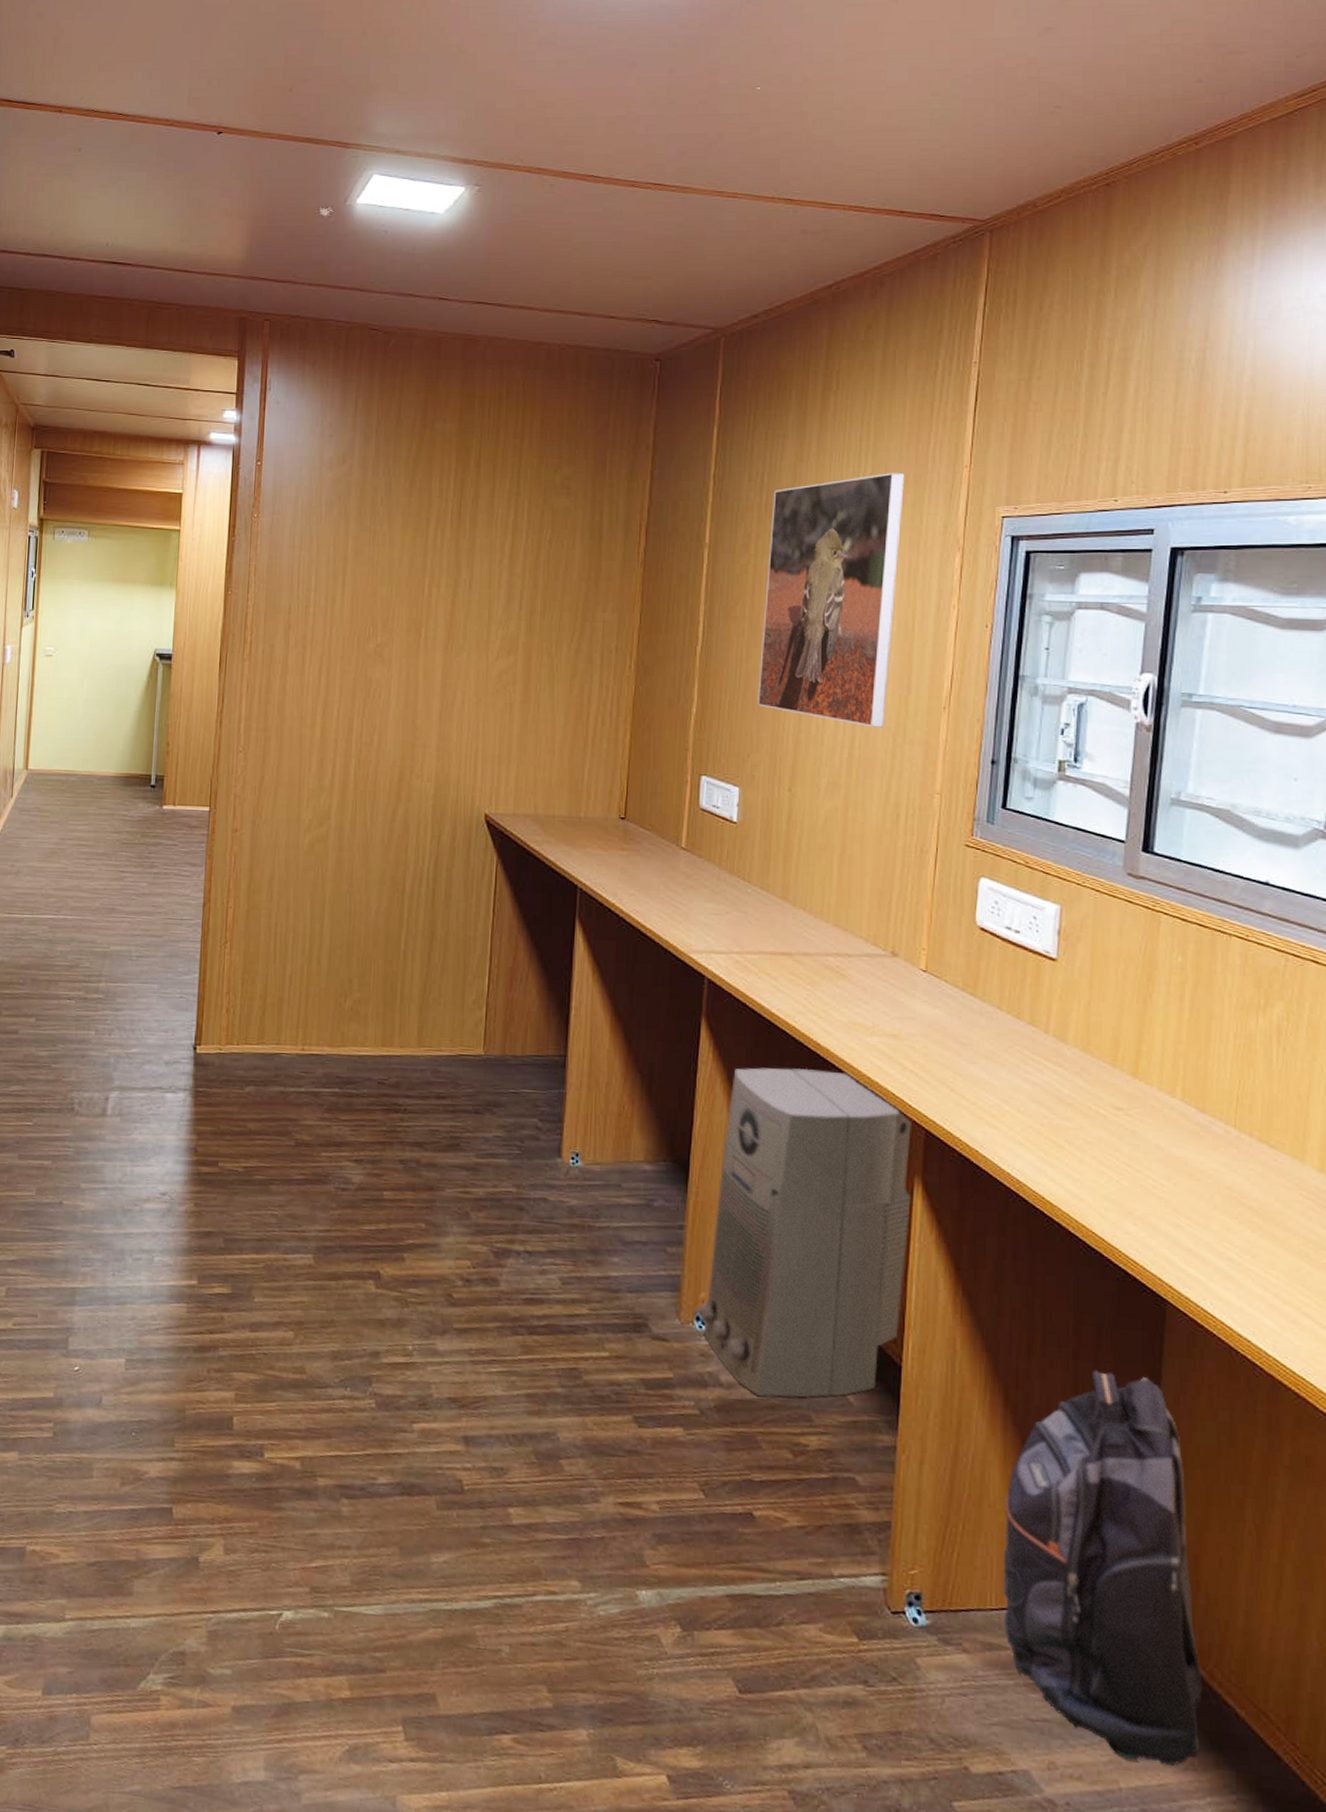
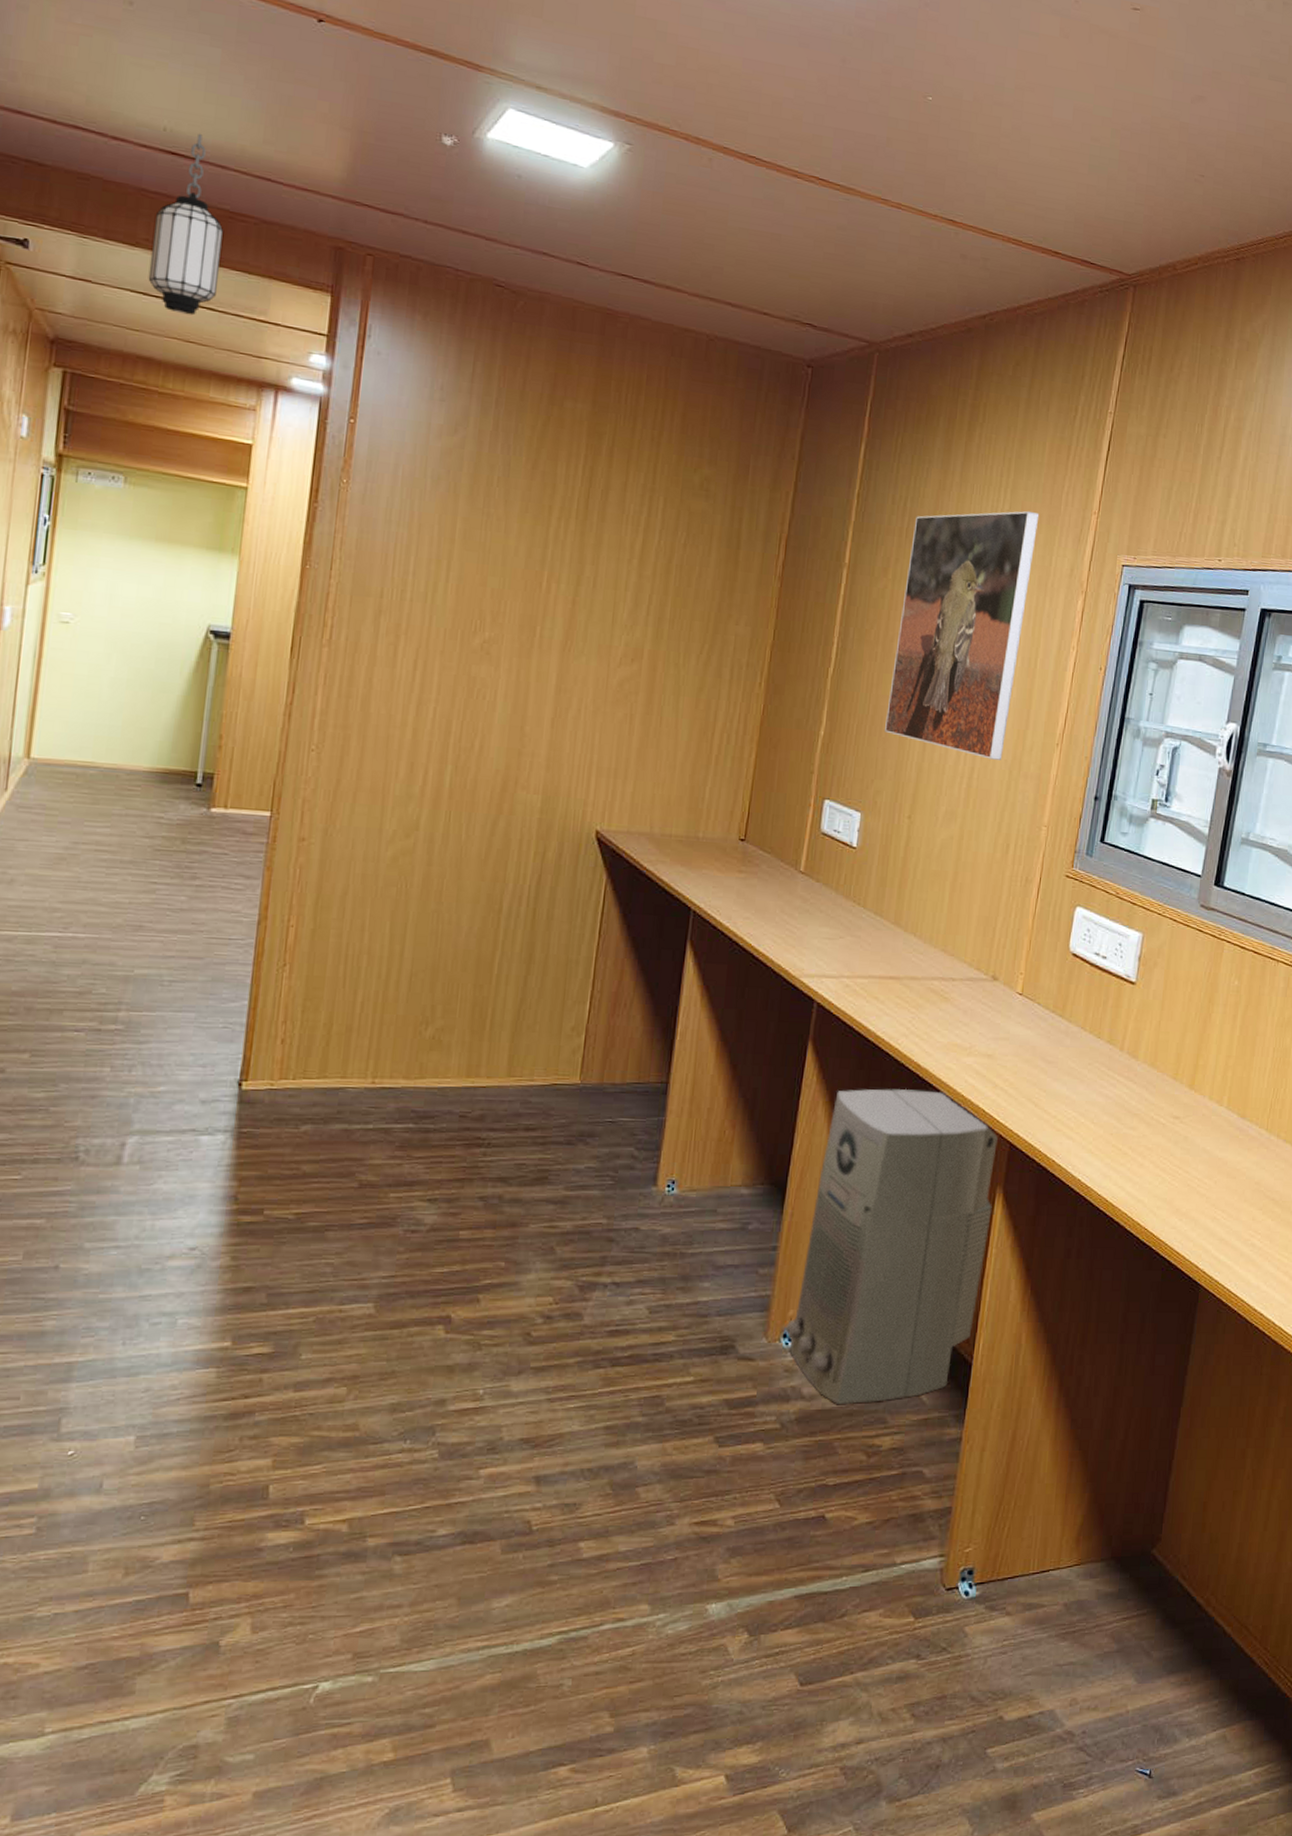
hanging lantern: none [99,243,154,392] -> present [148,133,224,316]
backpack: present [1004,1370,1203,1766] -> none [1043,1351,1201,1685]

